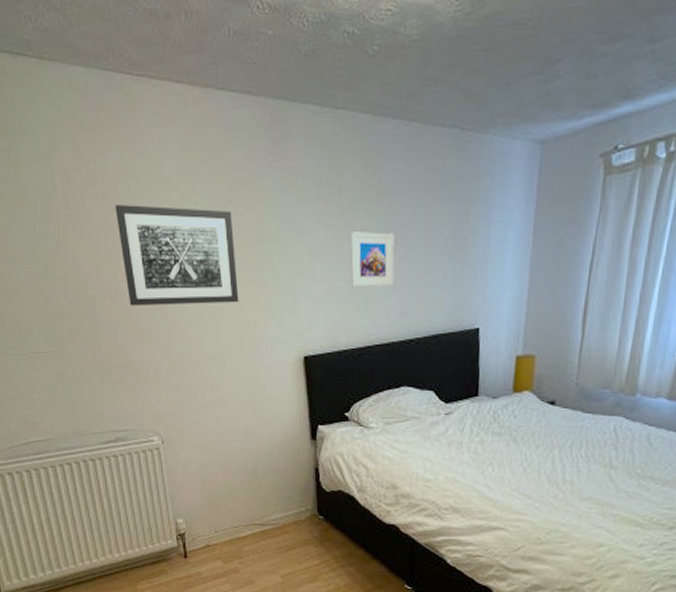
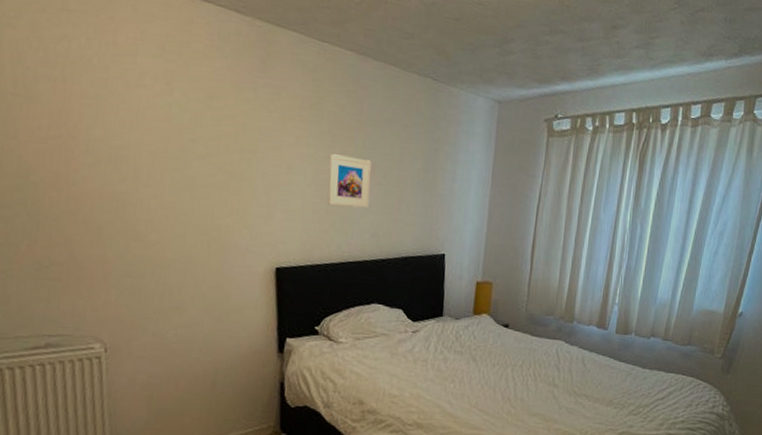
wall art: present [115,205,239,306] -> none [74,92,211,208]

